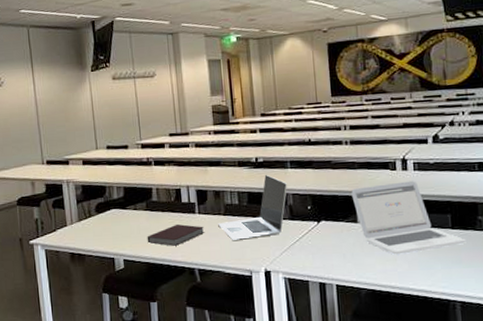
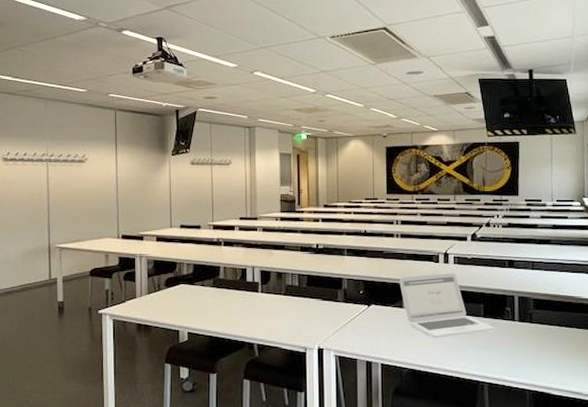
notebook: present [147,224,205,246] -> none [211,302,266,321]
laptop: present [218,174,288,240] -> none [278,260,344,319]

